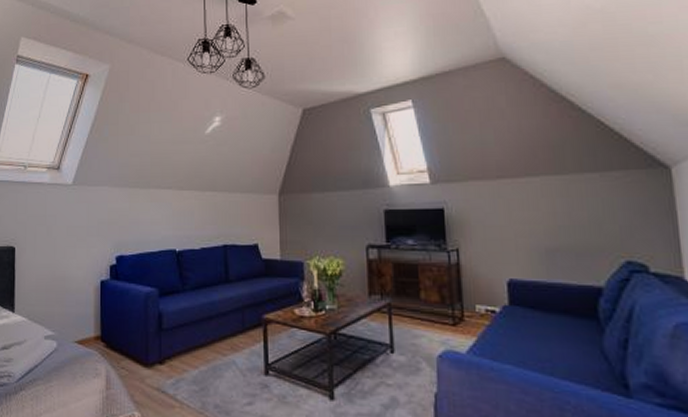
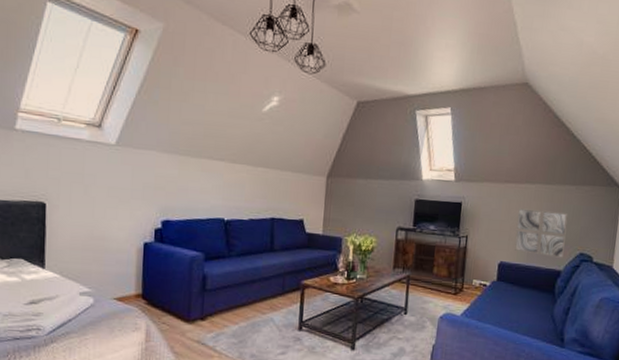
wall art: none [522,208,603,270] -> present [514,208,568,258]

